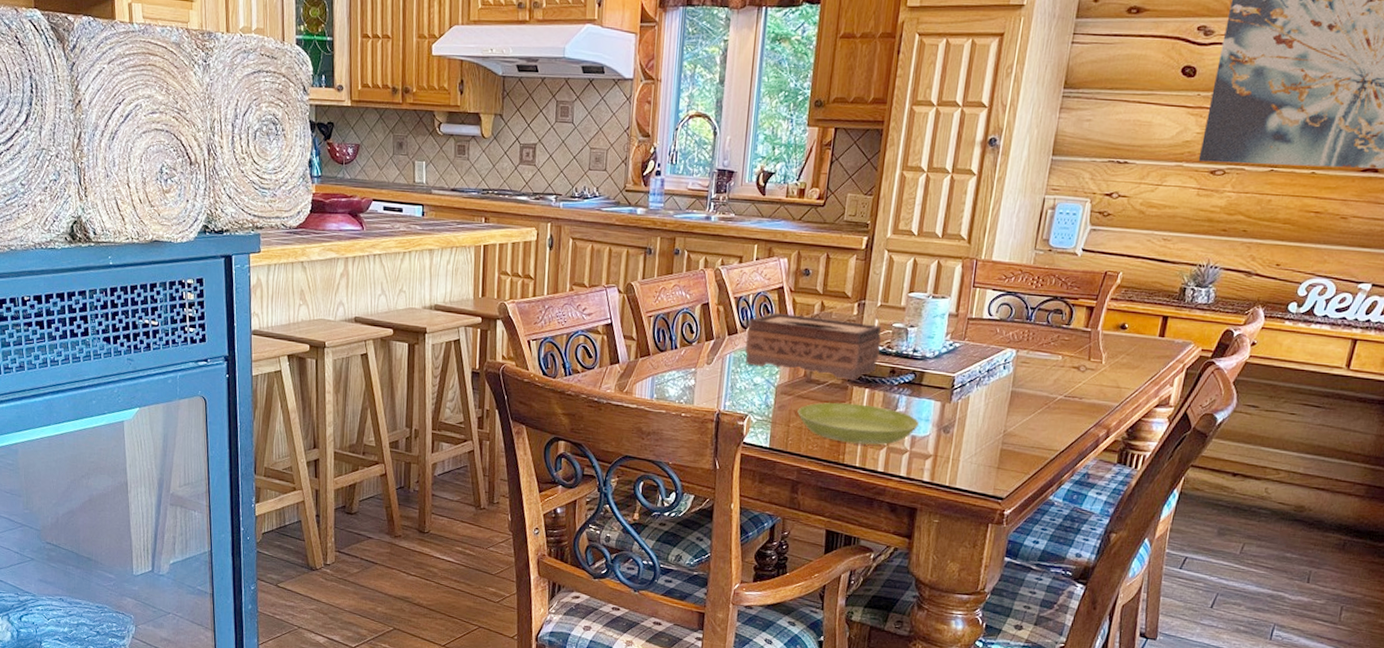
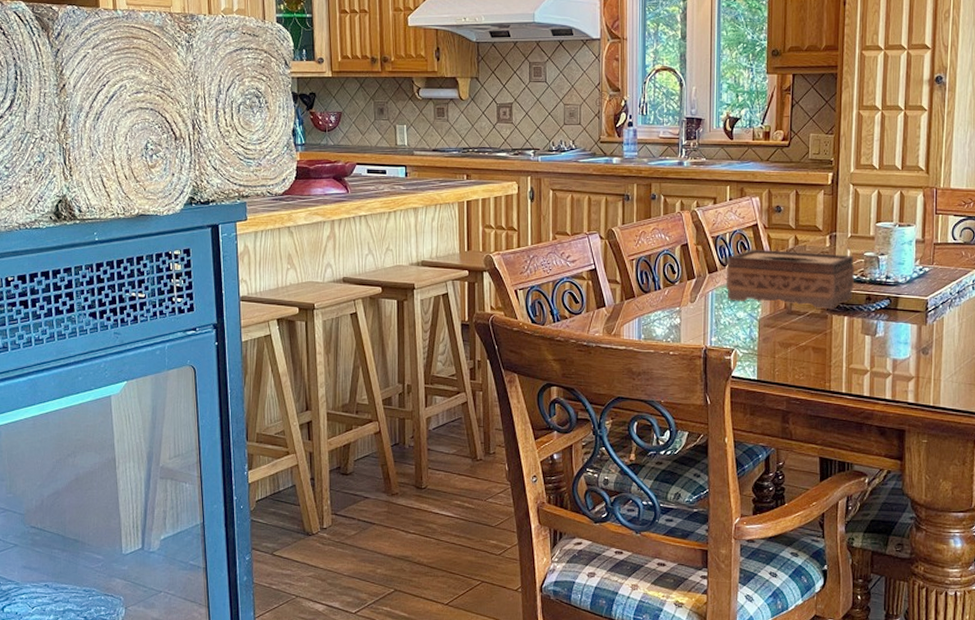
saucer: present [797,402,919,445] -> none [782,331,898,371]

